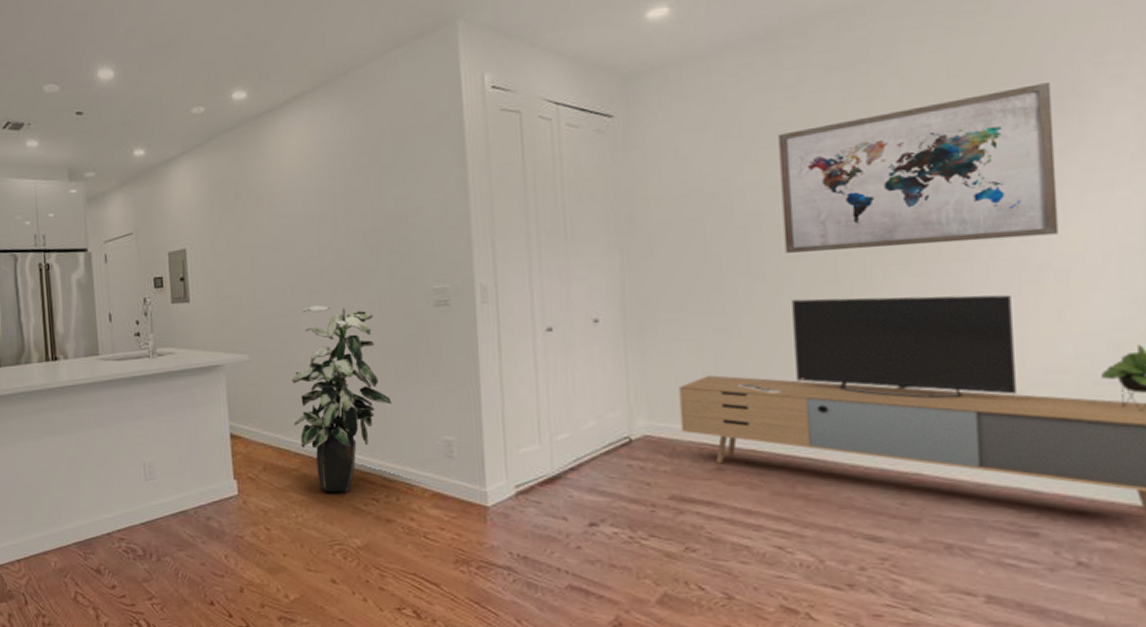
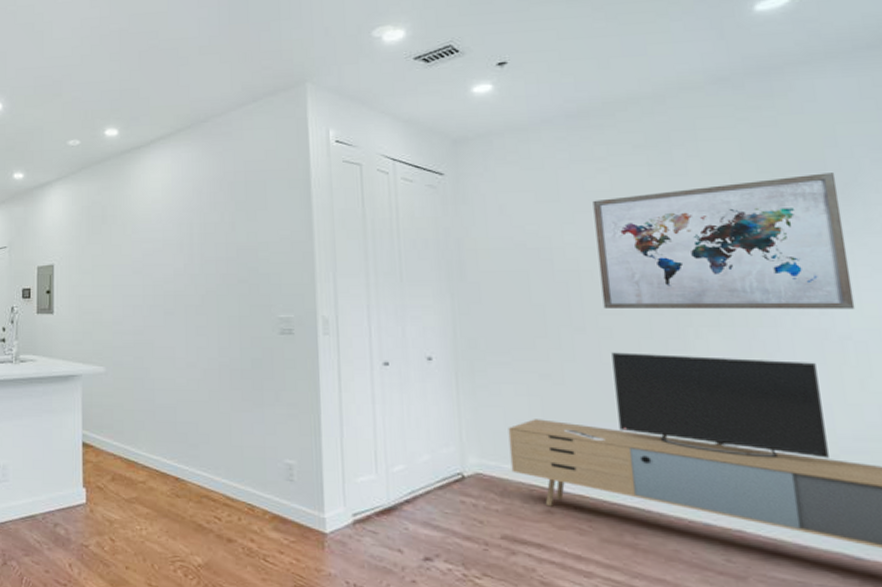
indoor plant: present [291,305,392,493] -> none [142,326,237,509]

